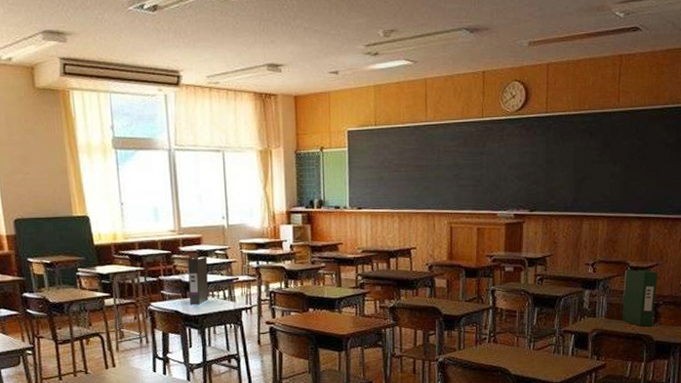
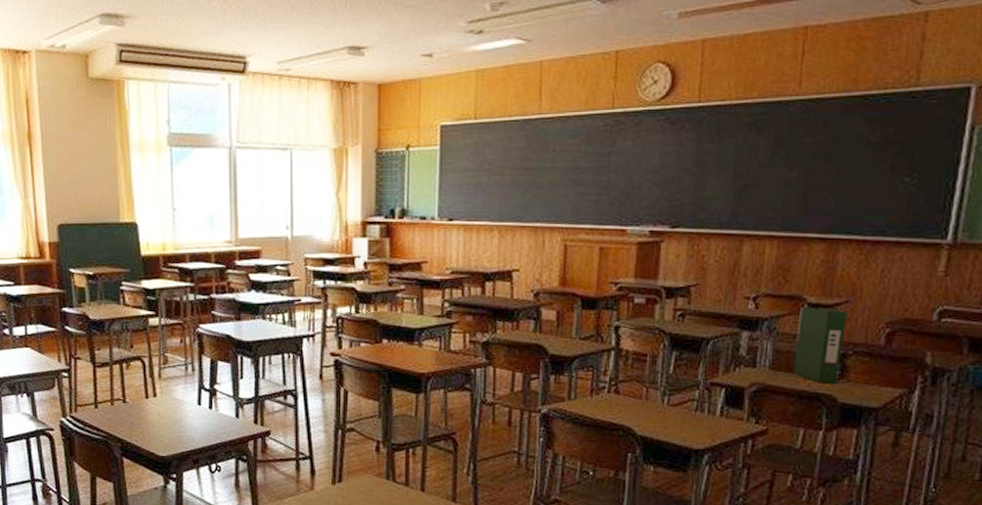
binder: present [188,256,209,305] -> none [242,273,267,330]

